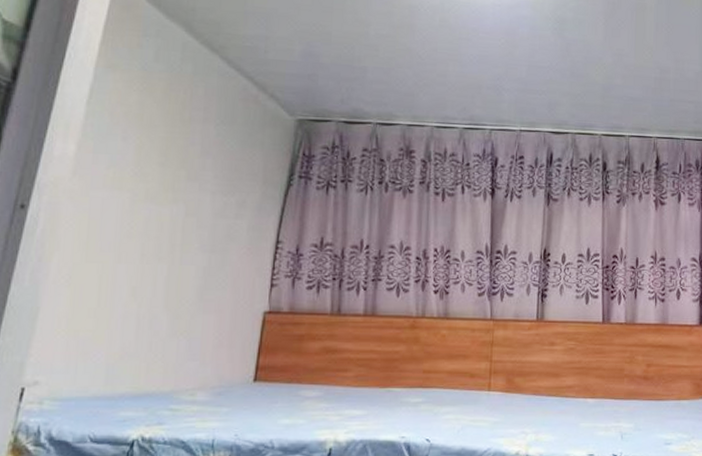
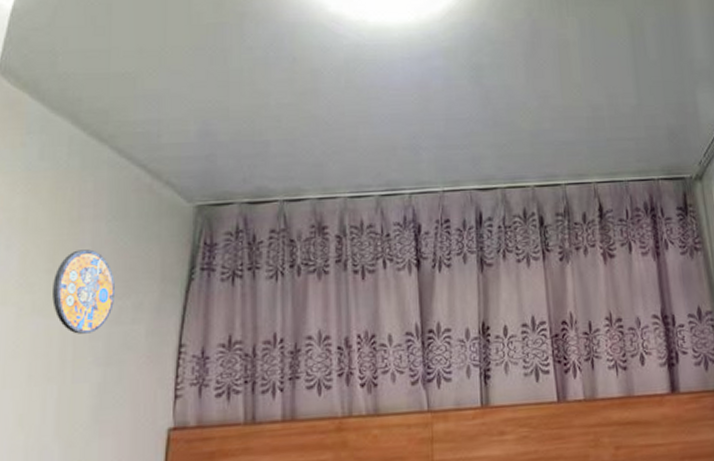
manhole cover: none [164,148,222,223] -> present [52,249,116,334]

